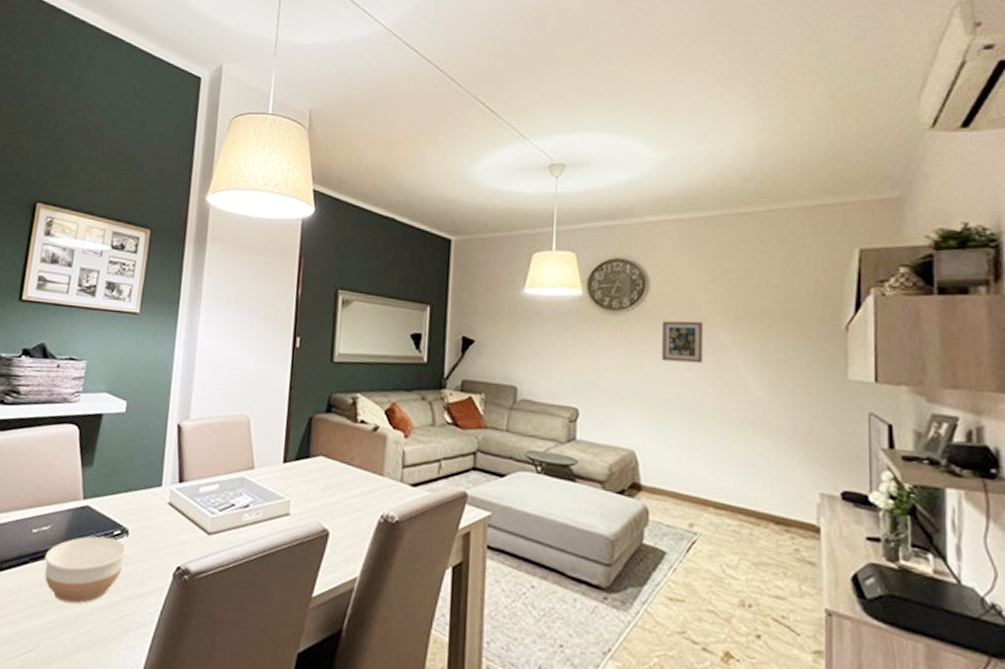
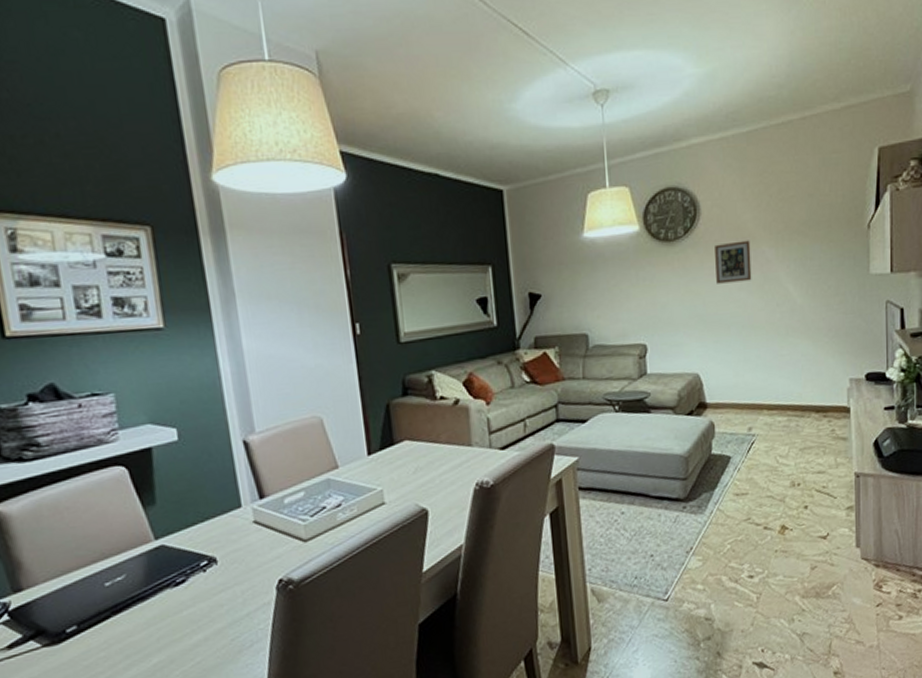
bowl: present [44,536,127,604] -> none [127,569,220,644]

